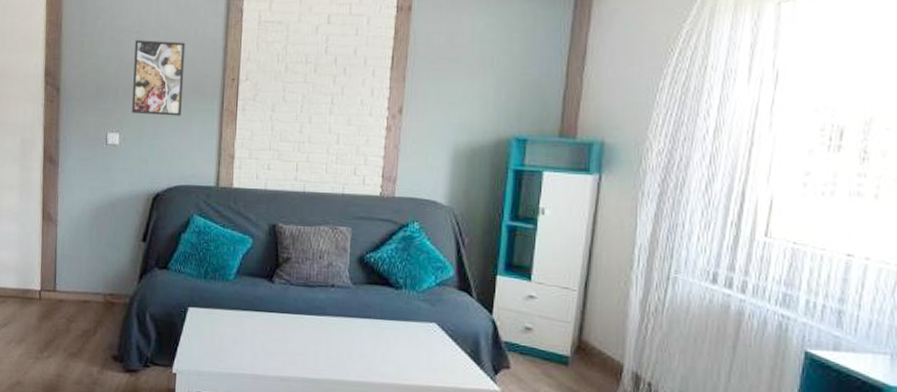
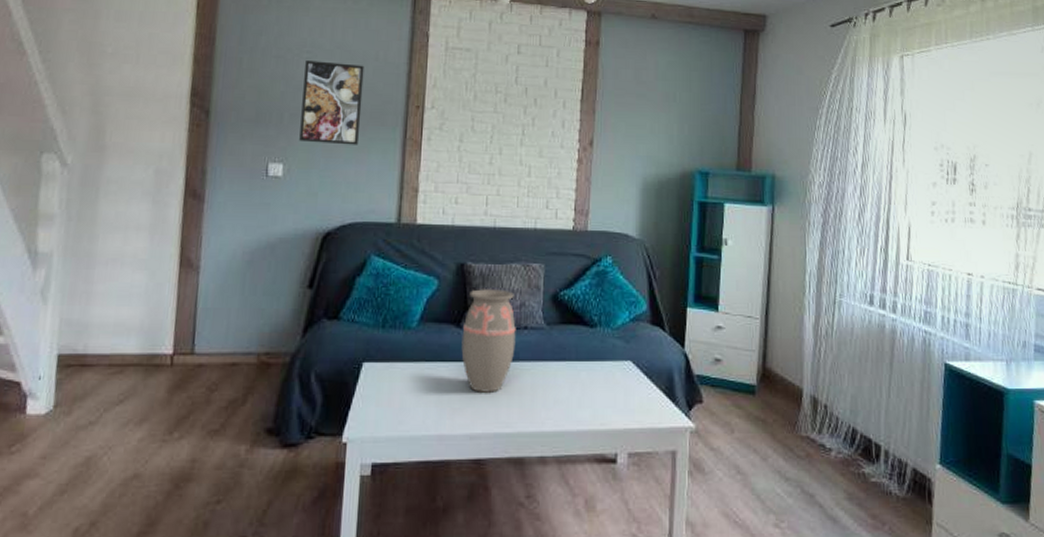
decorative vase: none [273,248,324,342] -> present [461,289,516,393]

